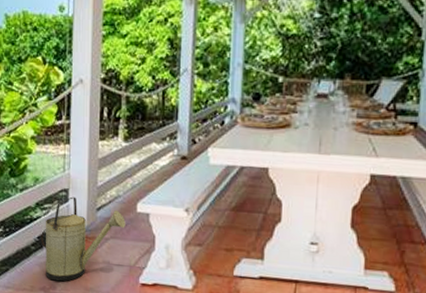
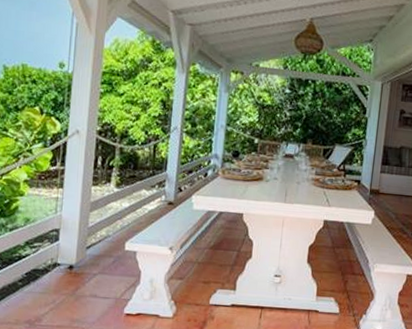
watering can: present [41,196,126,282] -> none [29,236,114,315]

